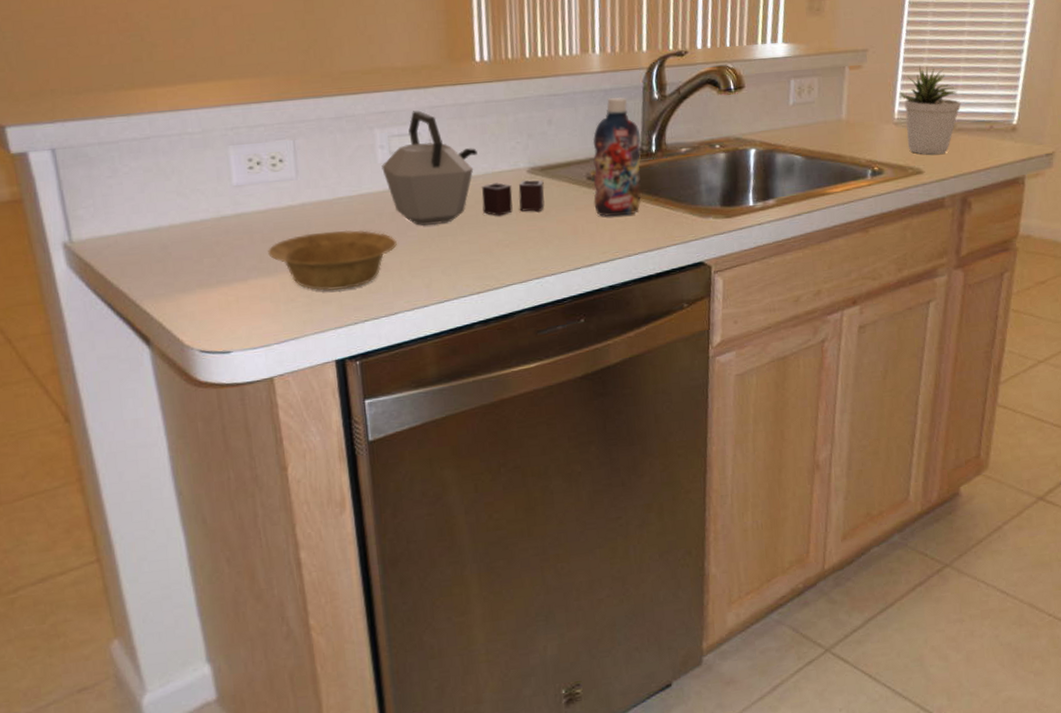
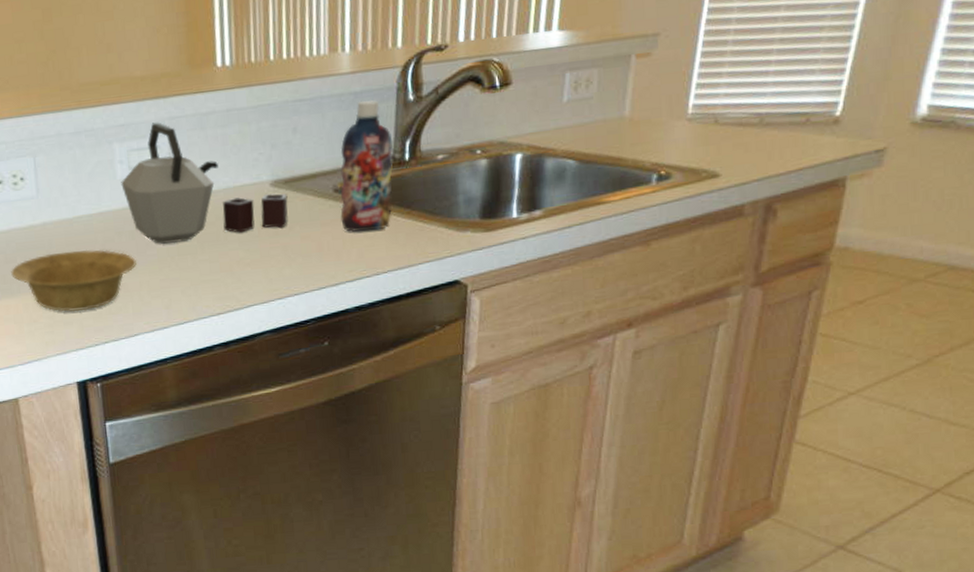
potted plant: present [900,65,961,155] -> none [696,49,772,155]

